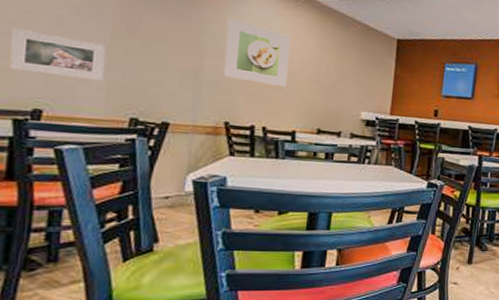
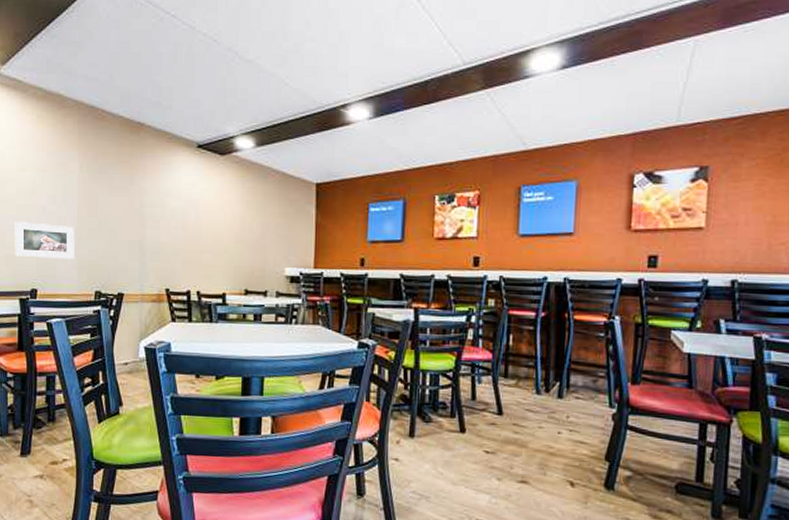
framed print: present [224,18,290,87] -> none [162,187,216,248]

